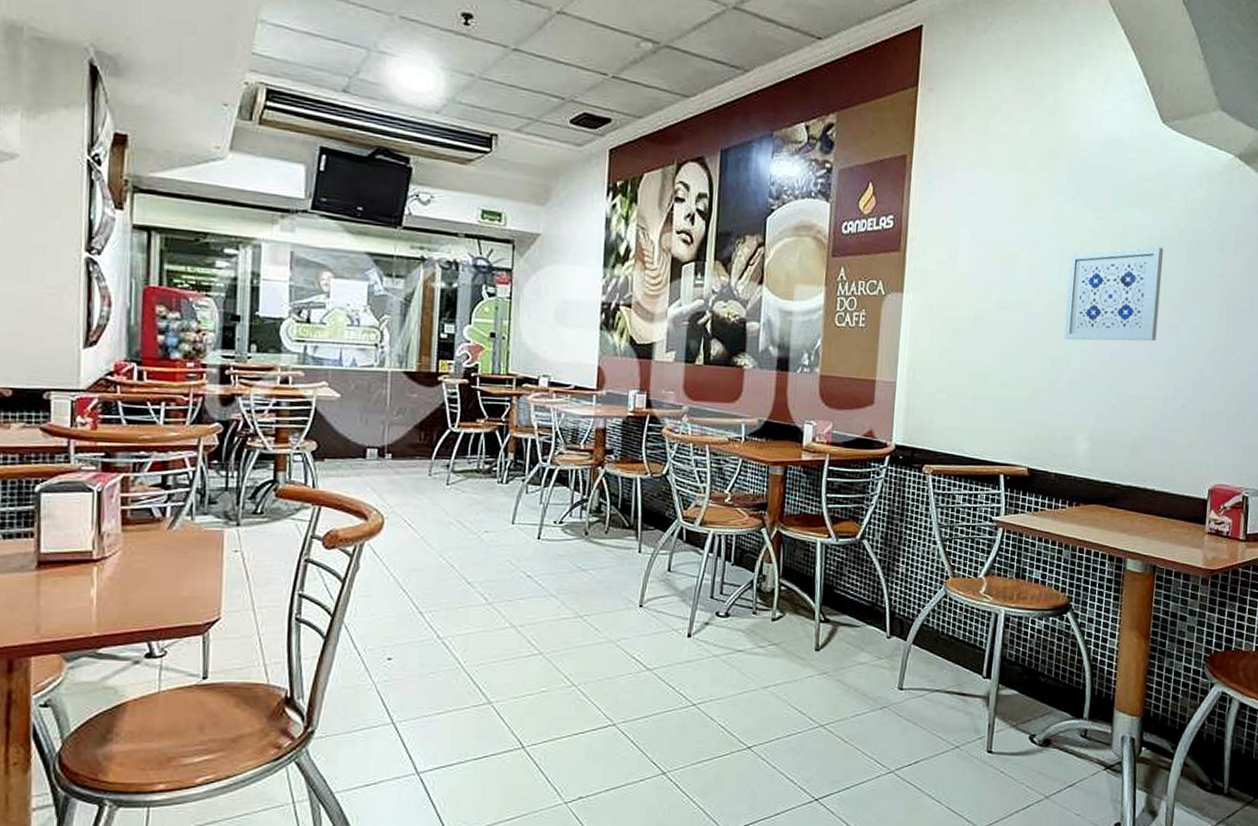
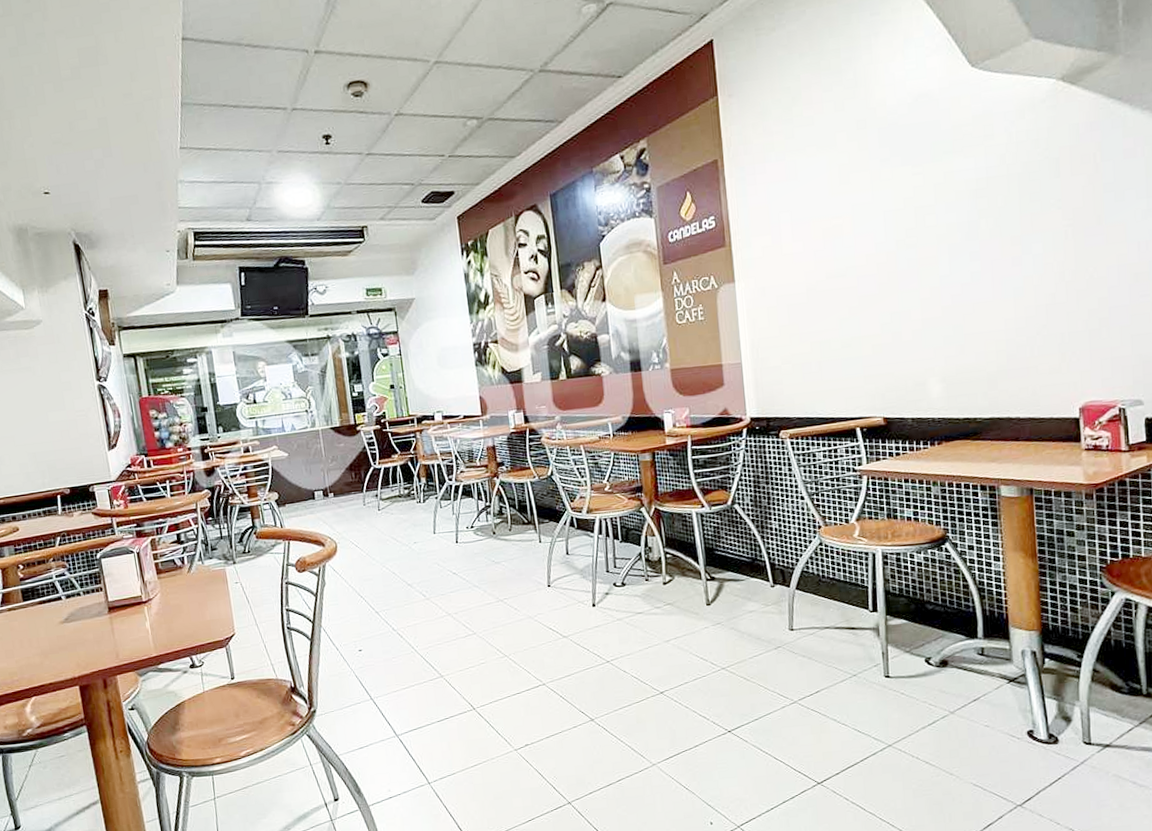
wall art: present [1064,247,1164,341] -> none [894,187,998,293]

